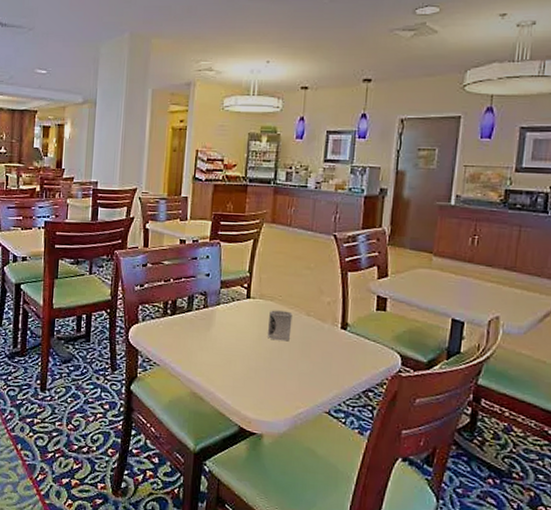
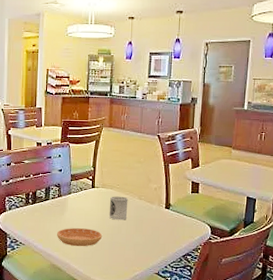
saucer: none [200,347,258,373] -> present [57,228,103,247]

